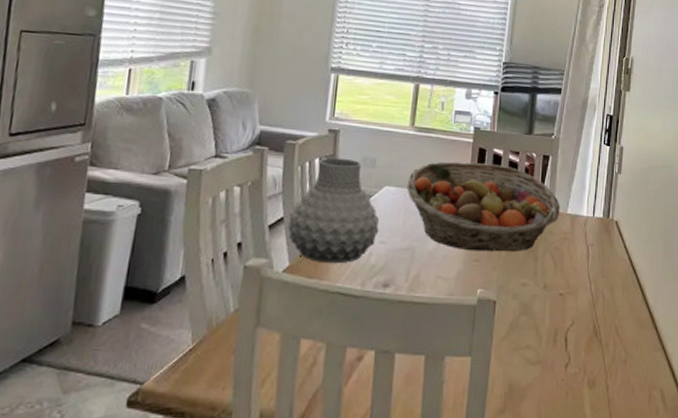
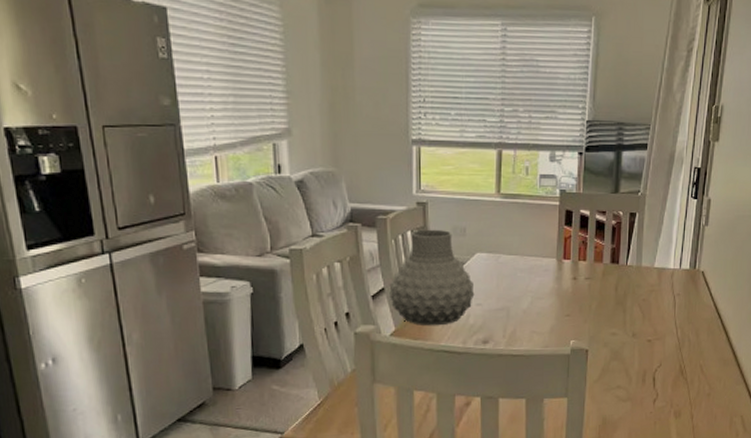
fruit basket: present [406,161,560,252] -> none [497,225,647,307]

